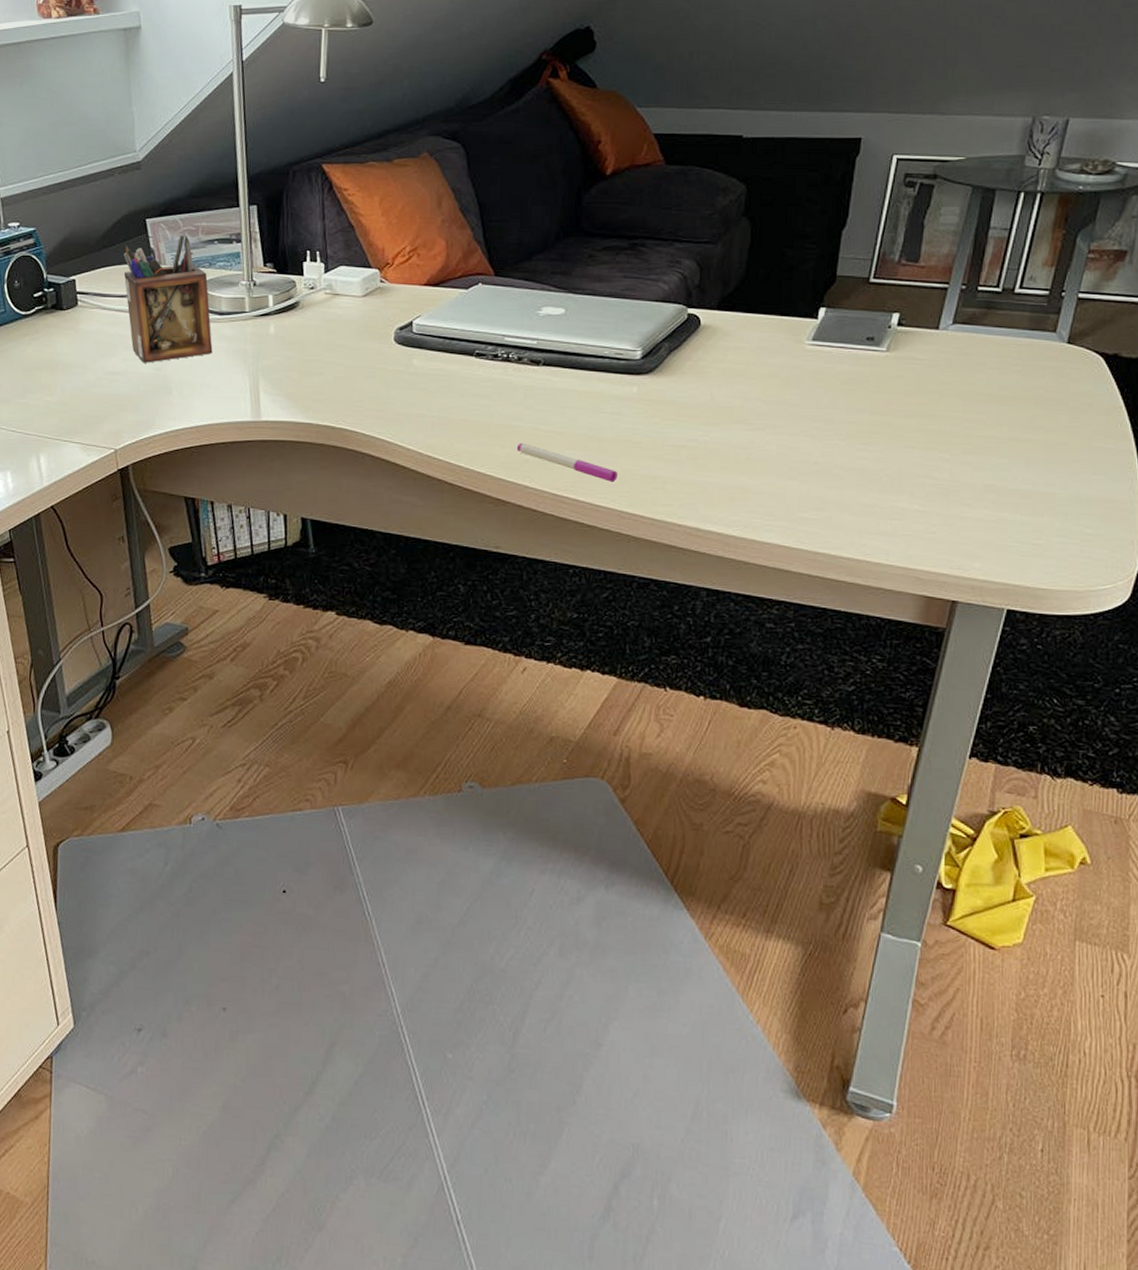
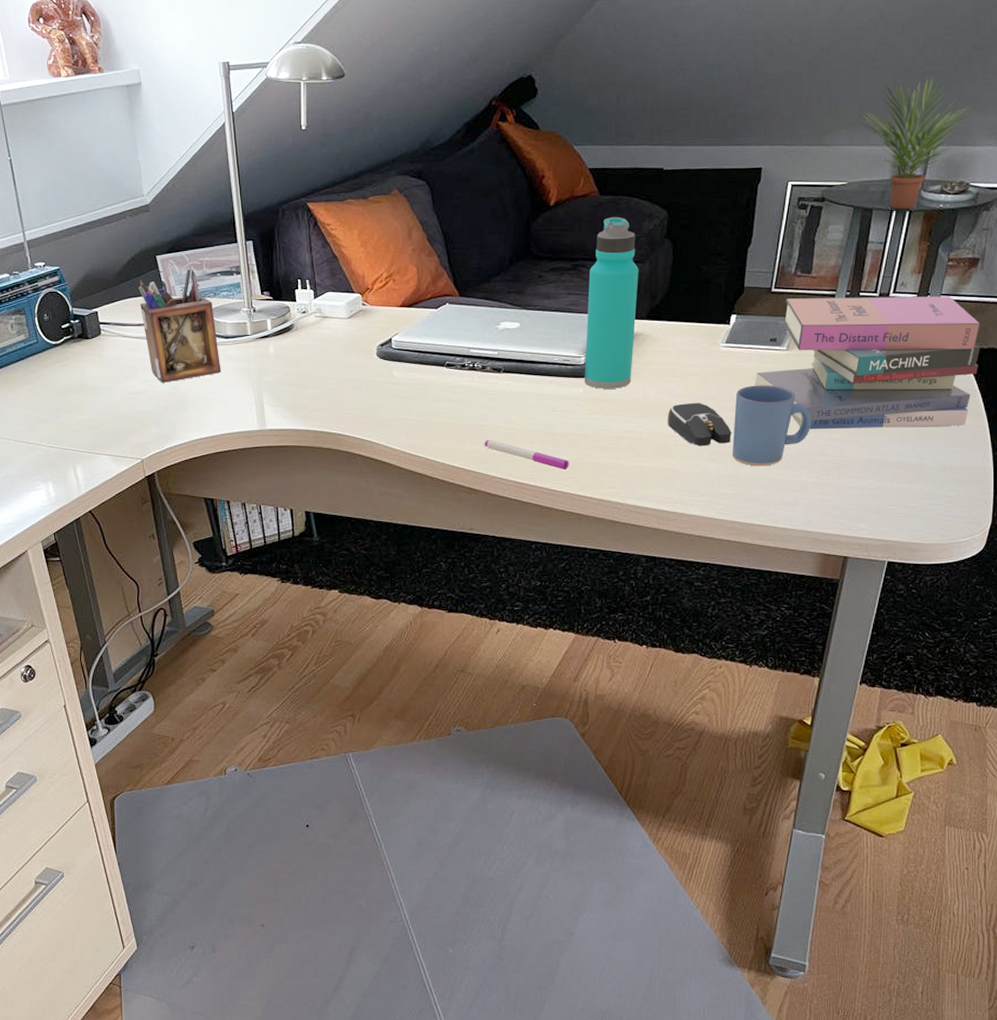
water bottle: none [639,189,710,389] -> present [584,216,639,389]
computer mouse: none [739,408,817,461] -> present [668,402,732,446]
mug: none [816,391,915,488] -> present [732,385,811,466]
books: none [847,291,1127,449] -> present [755,296,980,429]
potted plant: none [984,37,1121,191] -> present [862,76,973,210]

